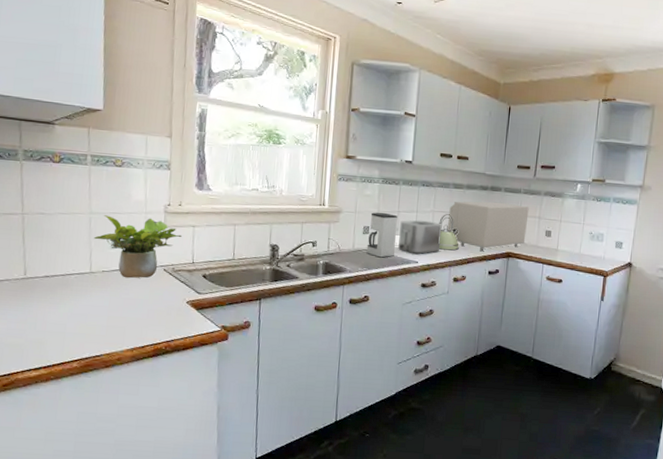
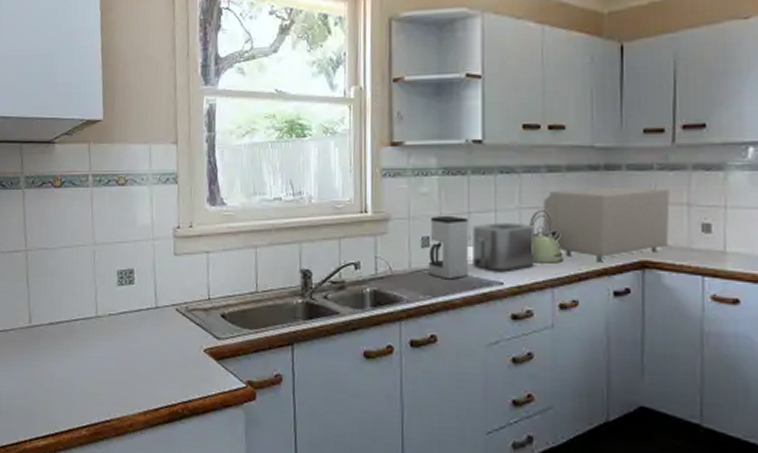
potted plant: present [93,215,182,279] -> none [98,245,194,323]

